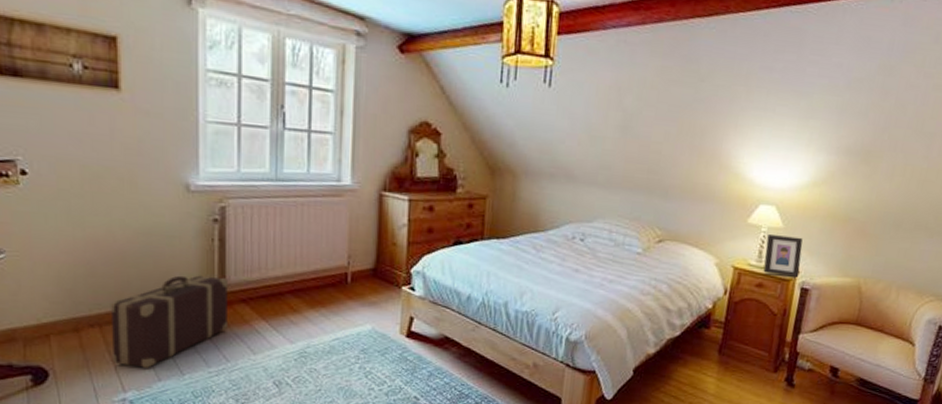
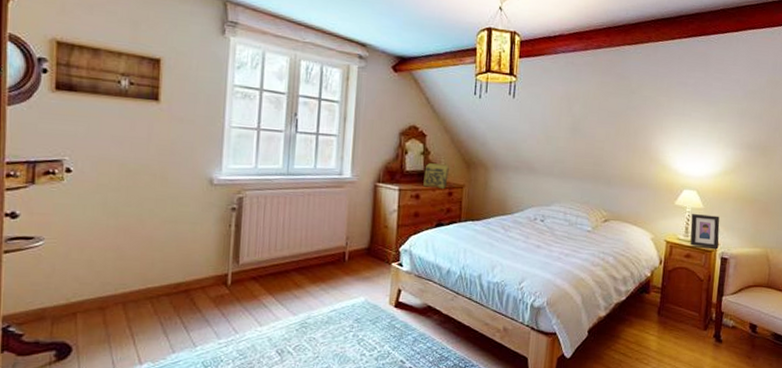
suitcase: present [110,275,229,368] -> none [131,256,241,341]
decorative box: none [438,168,469,201] -> present [423,163,449,190]

